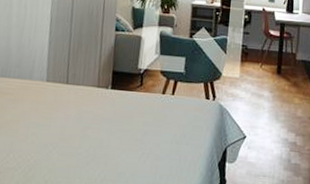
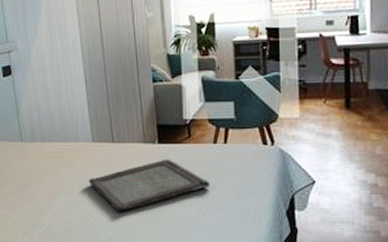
serving tray: none [34,104,154,154] -> present [88,158,211,211]

